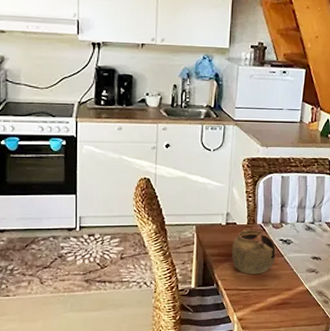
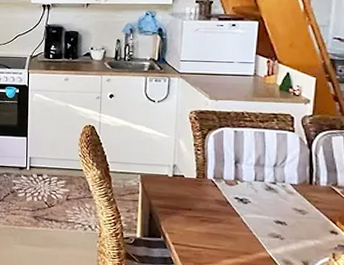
teapot: present [231,229,276,275] -> none [179,183,231,233]

